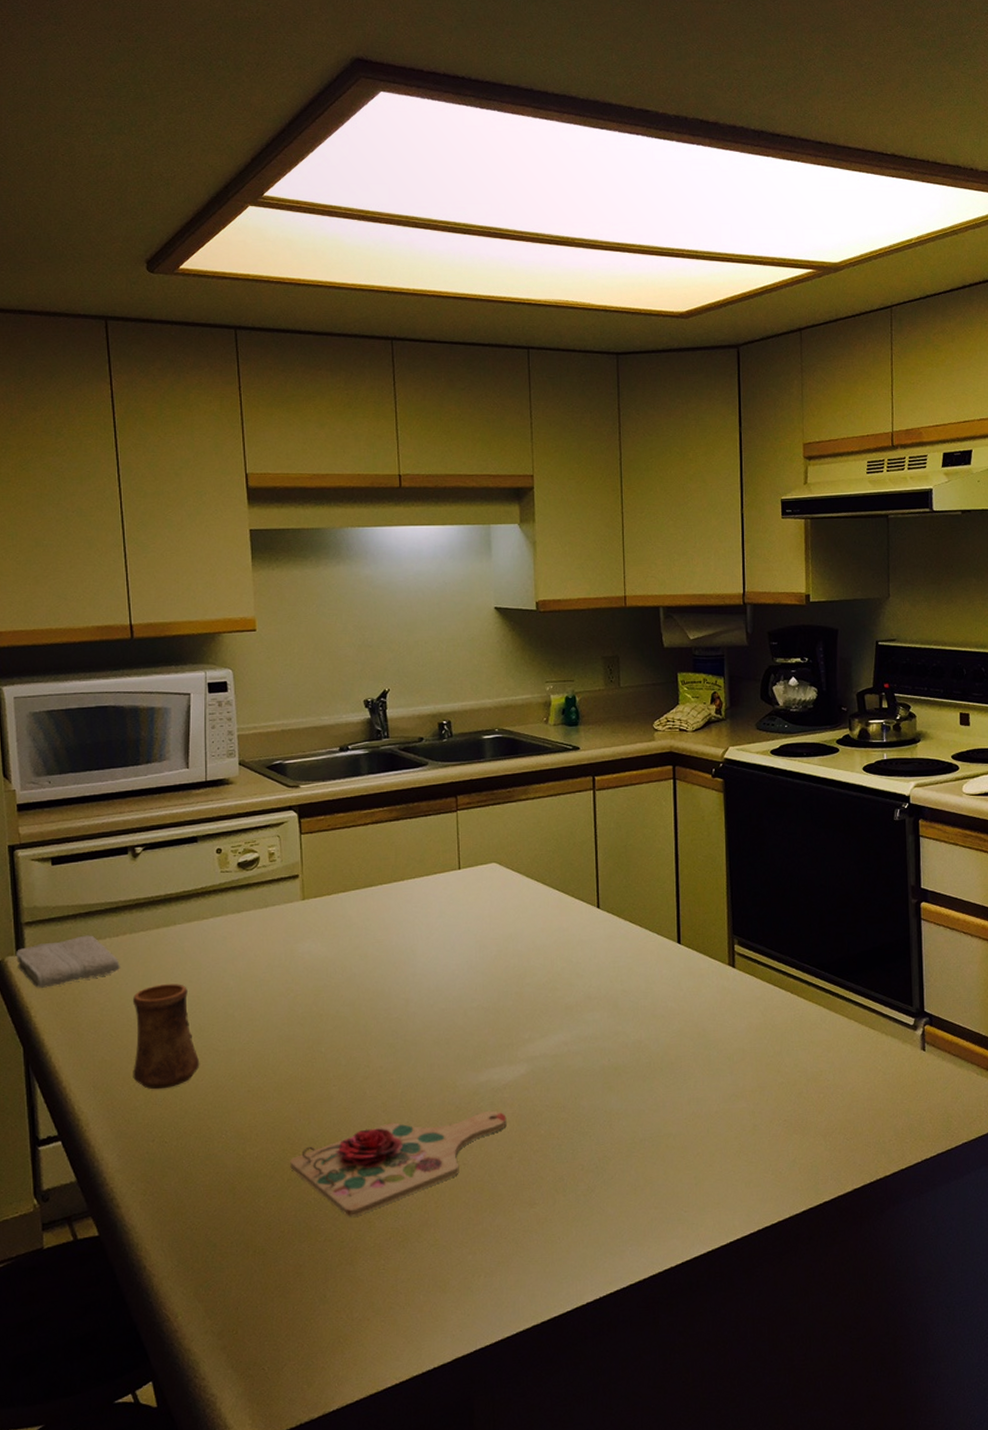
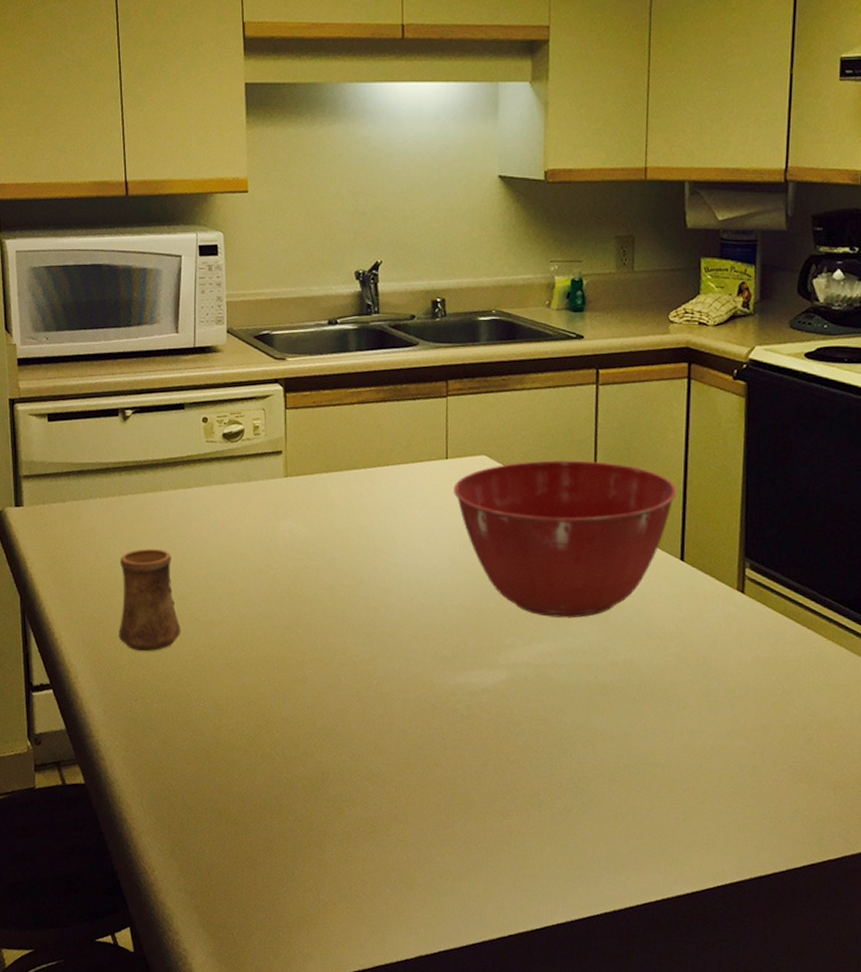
washcloth: present [15,935,120,988] -> none [14,493,109,541]
cutting board: present [290,1110,507,1217] -> none [264,712,483,801]
mixing bowl: none [467,860,671,1009] -> present [453,460,677,618]

